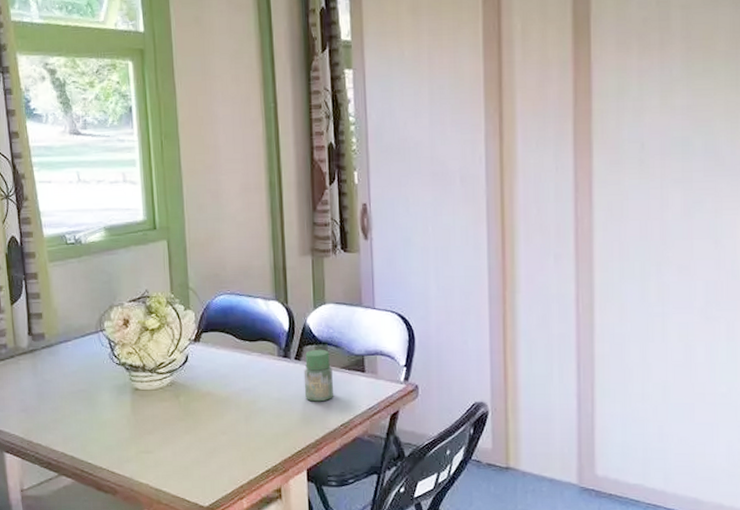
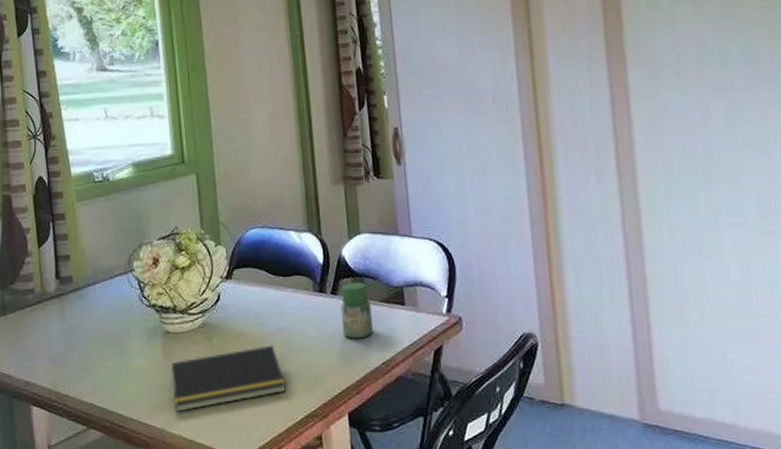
notepad: none [138,404,248,463] -> present [170,345,286,412]

